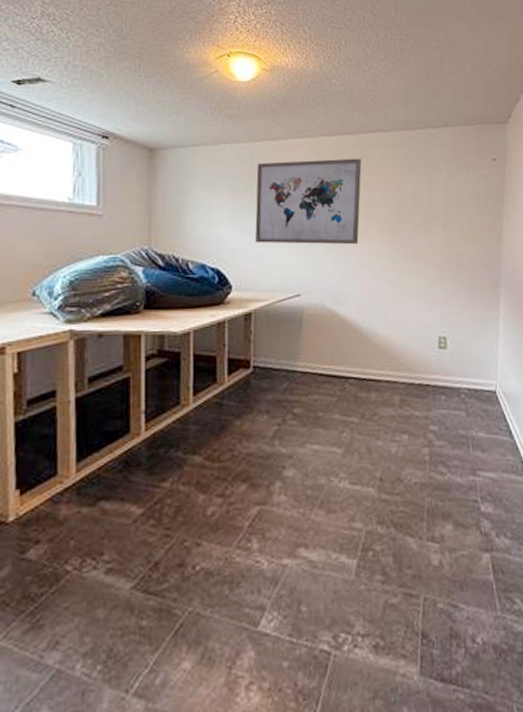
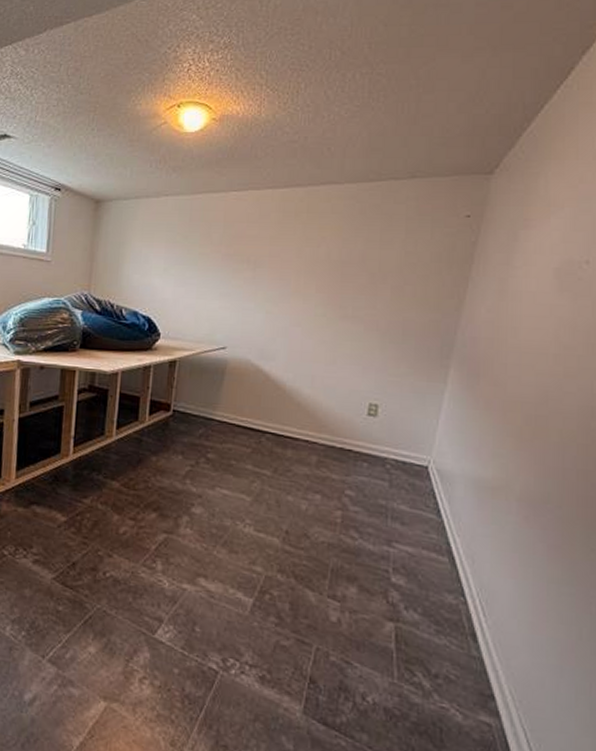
wall art: present [255,158,362,245] -> none [187,212,308,302]

